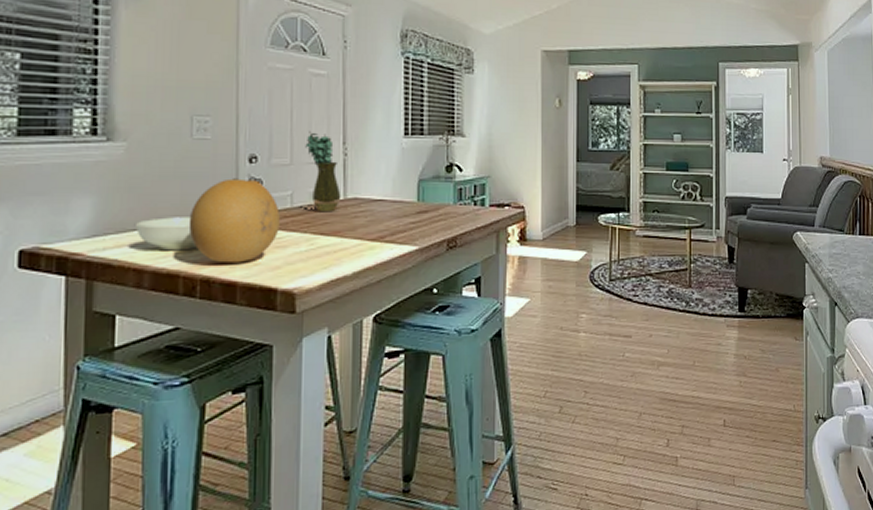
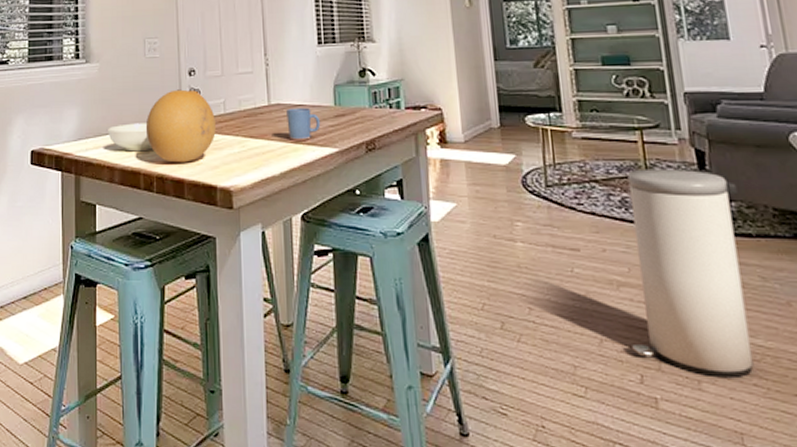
vase: present [305,130,341,213] -> none [233,45,266,118]
mug: none [364,203,402,238] -> present [286,107,321,140]
pedal bin: none [664,262,753,435] -> present [627,168,754,379]

